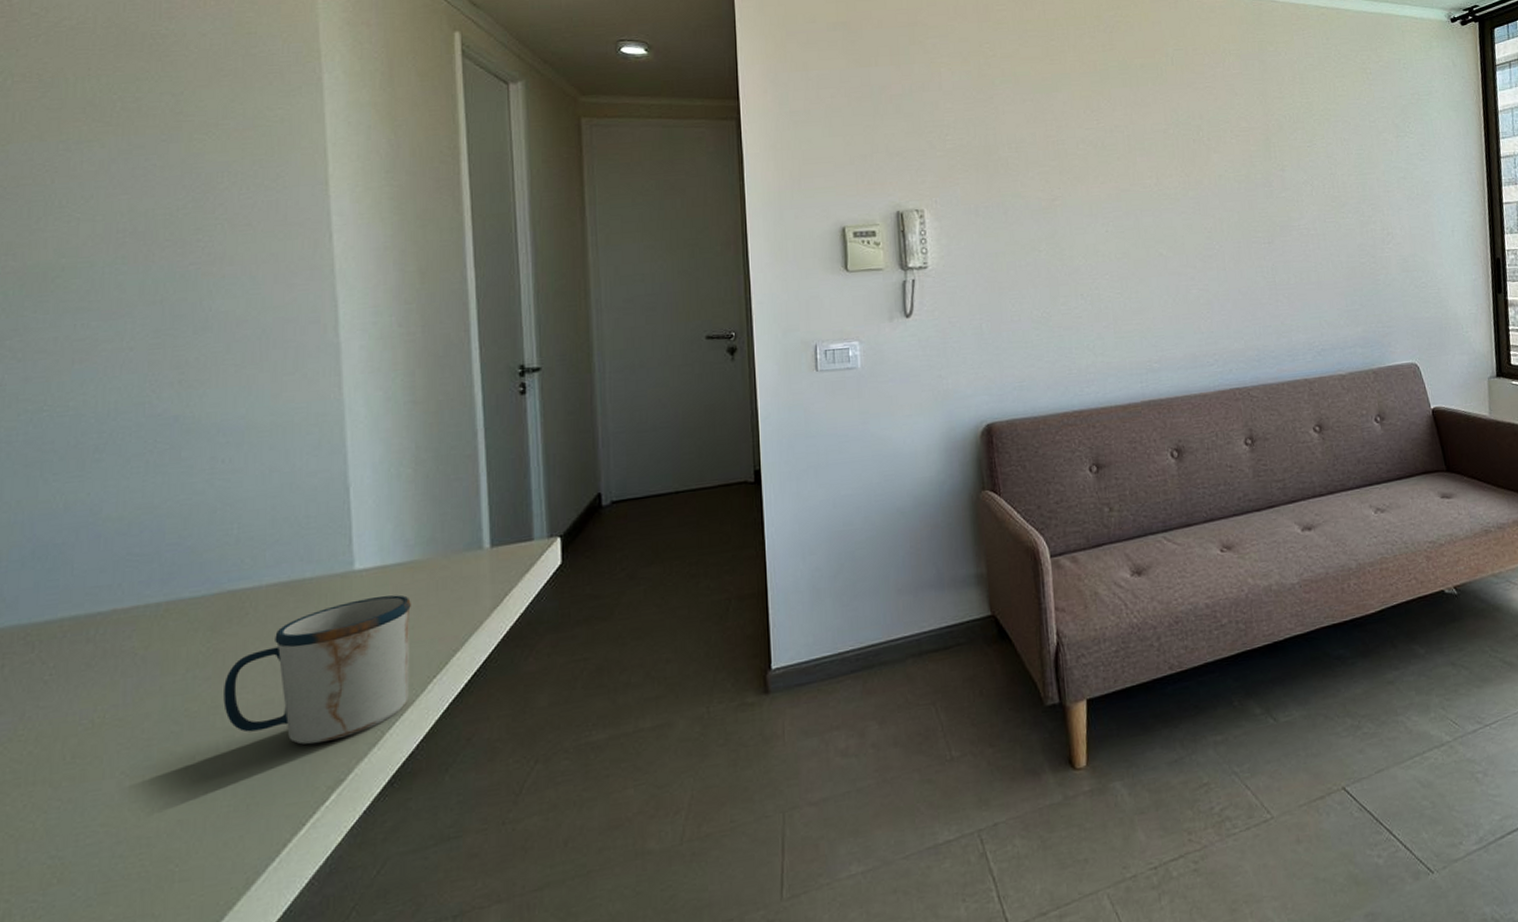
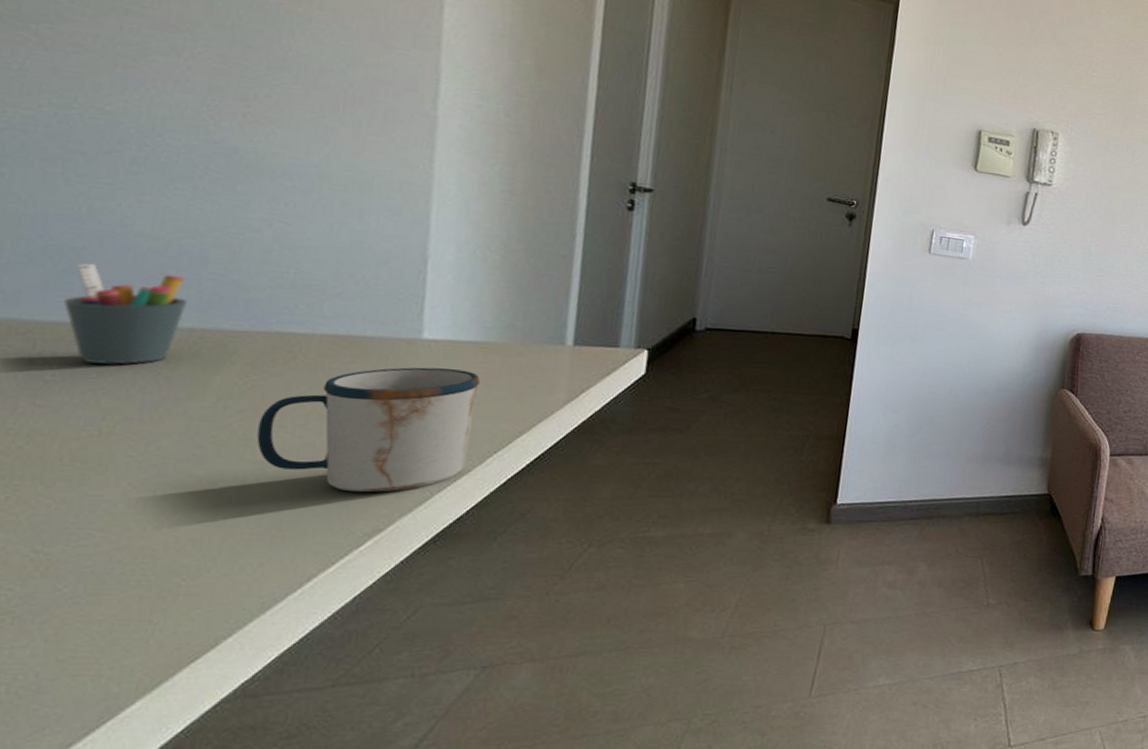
pen holder: none [52,553,153,656] -> present [63,263,188,365]

